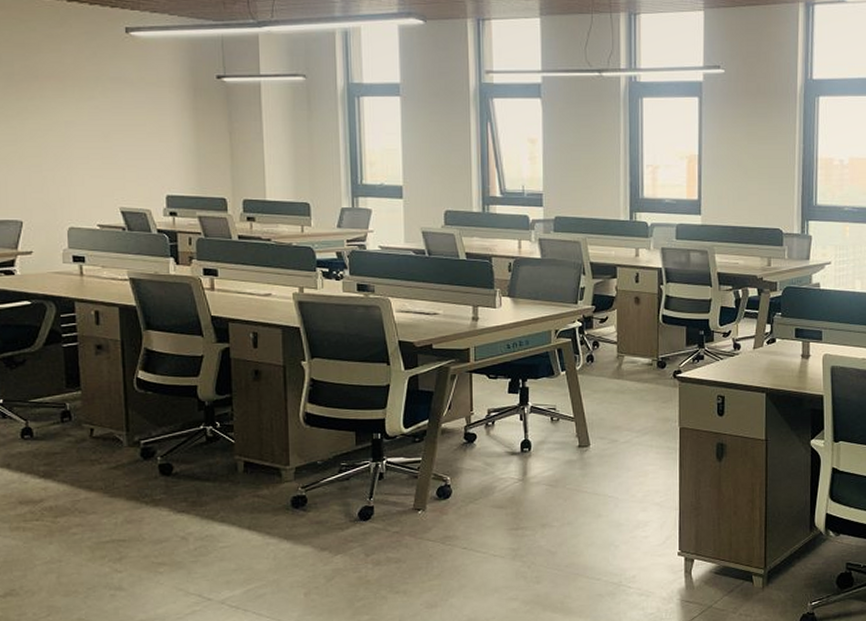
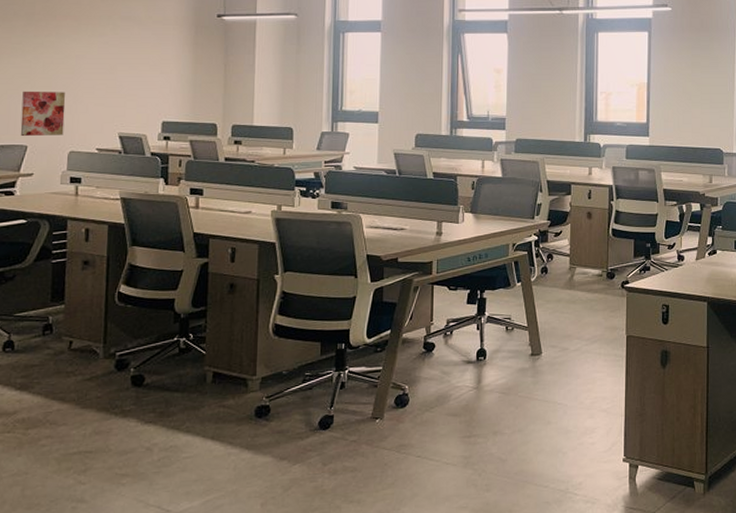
wall art: none [11,160,61,210] -> present [20,91,66,136]

